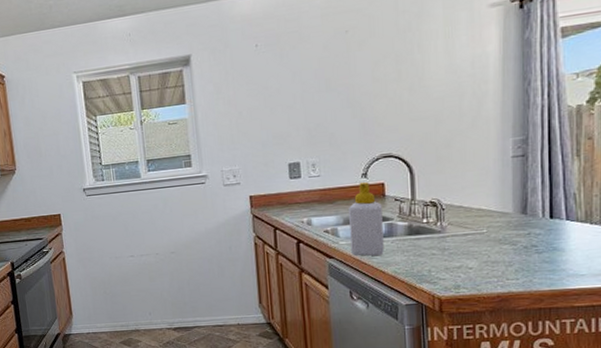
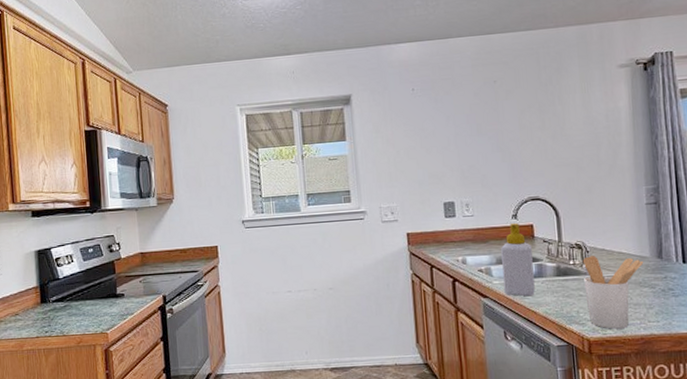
utensil holder: none [437,213,506,288] -> present [582,256,644,329]

